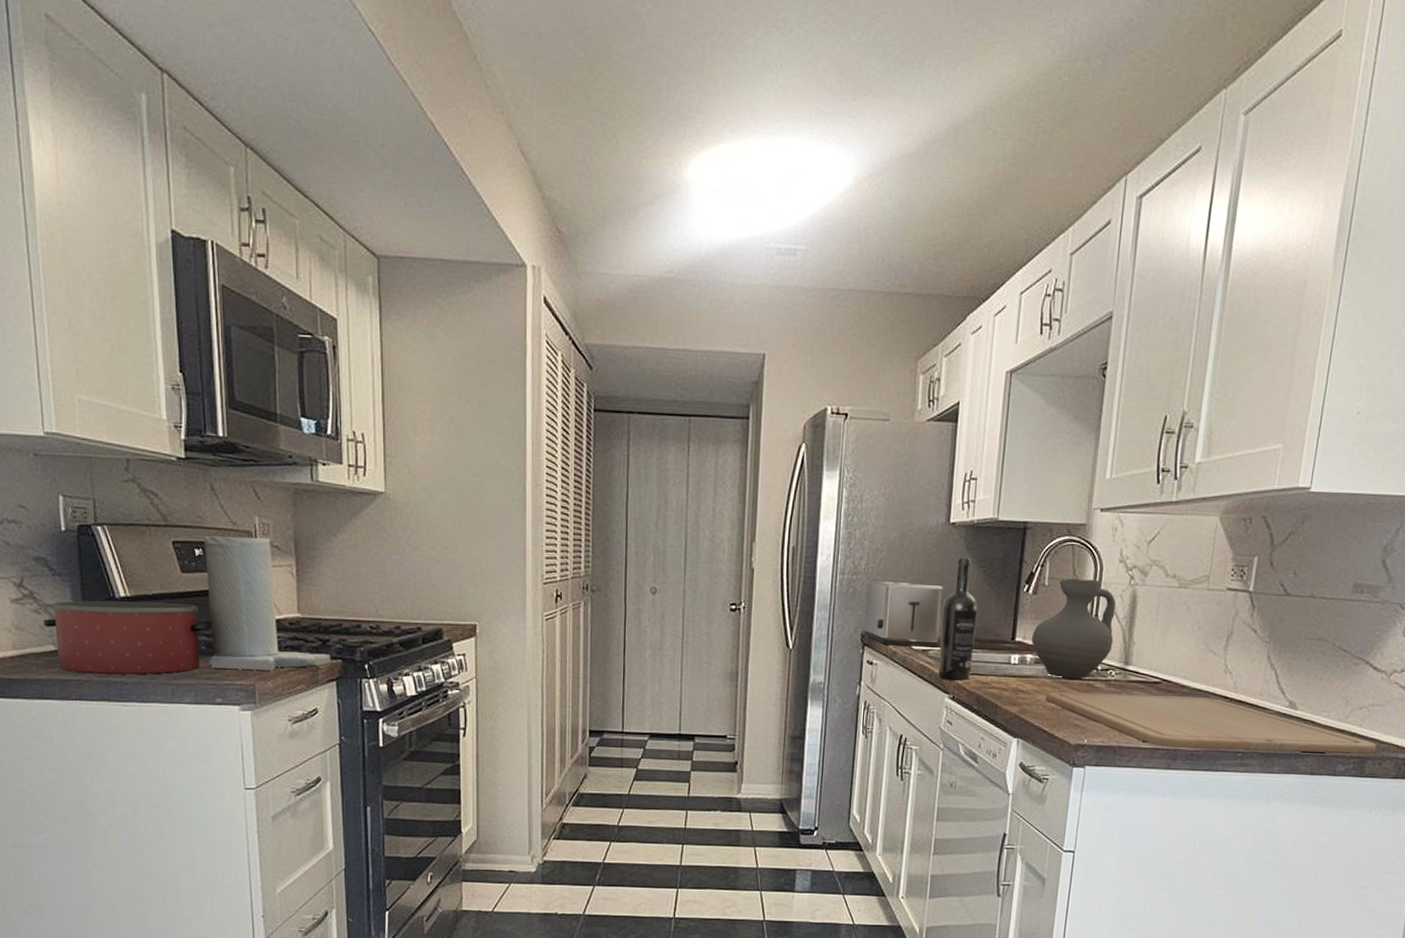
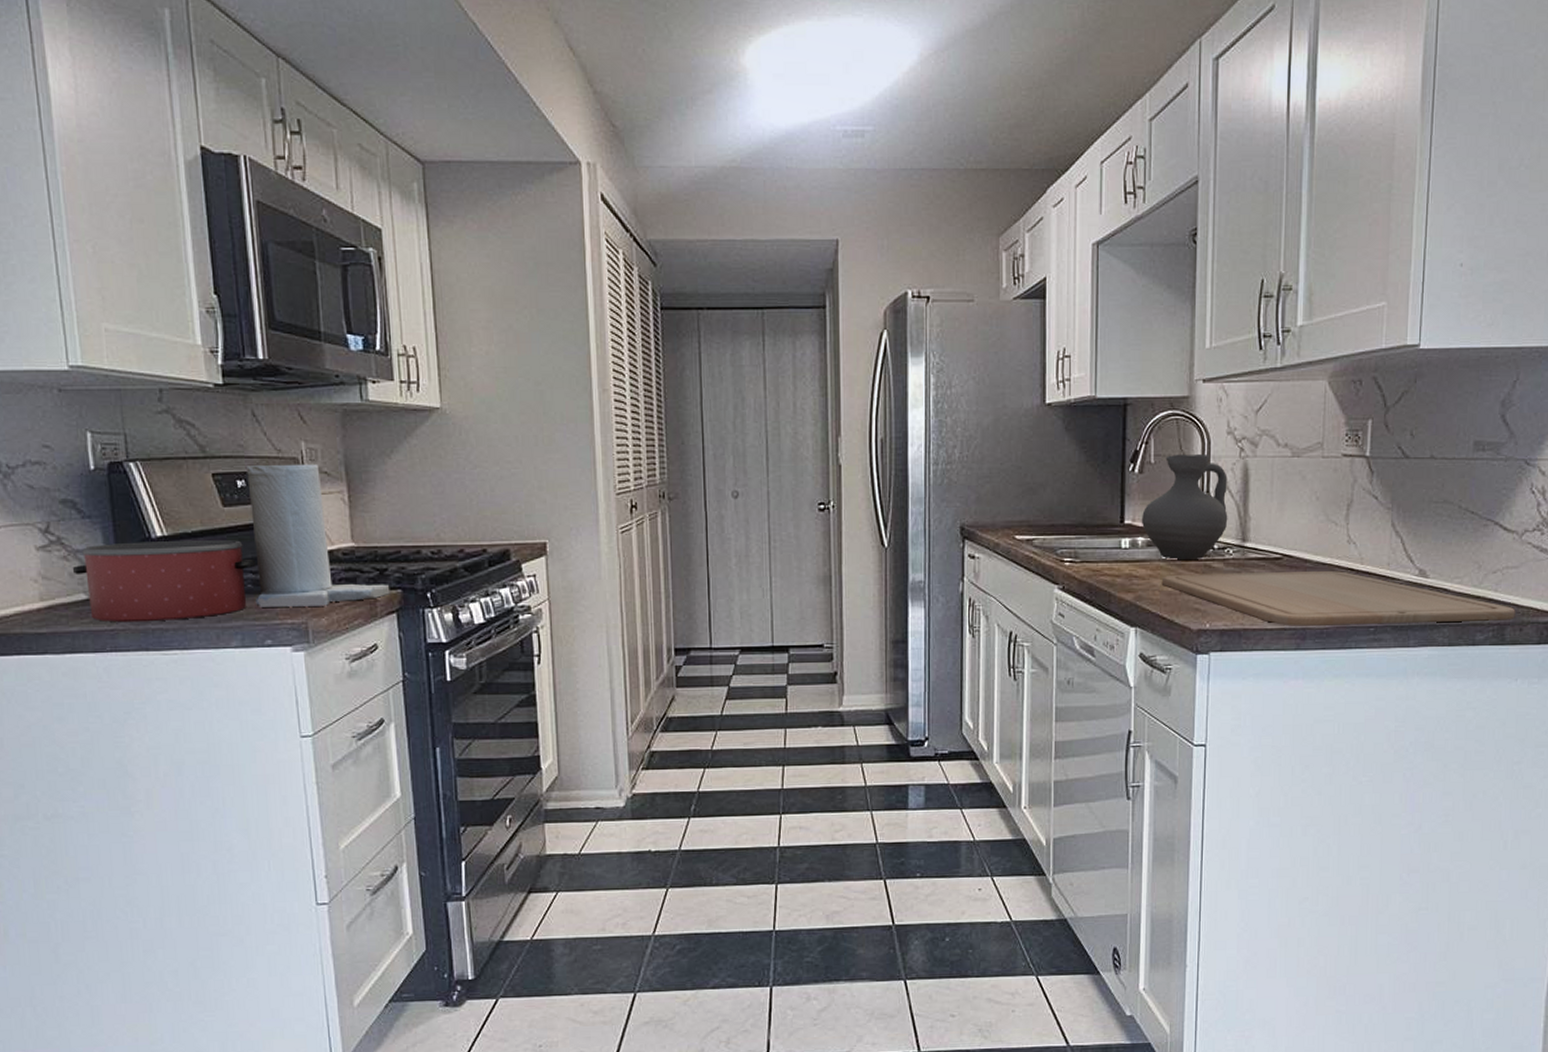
toaster: present [863,581,944,648] -> none [962,469,1045,537]
wine bottle: present [938,558,978,681] -> none [1043,440,1082,570]

